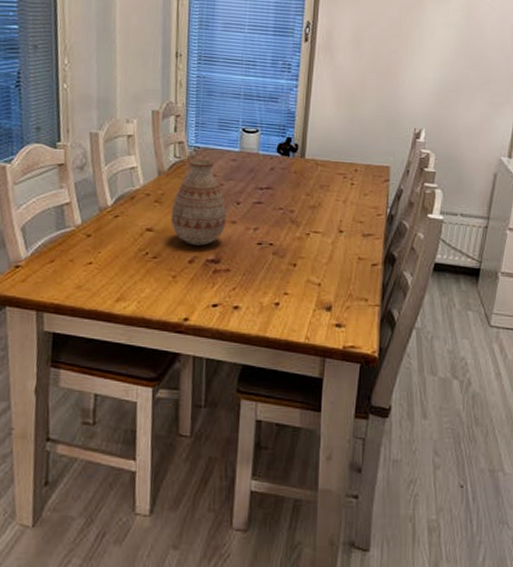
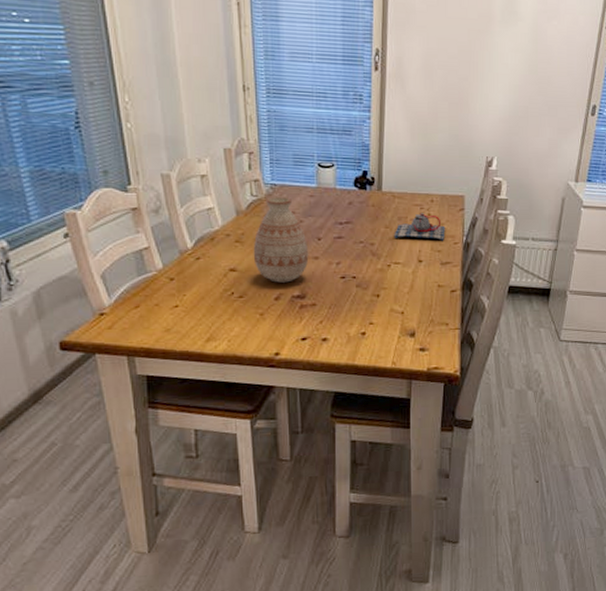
teapot: none [314,182,369,212] -> present [394,213,446,241]

